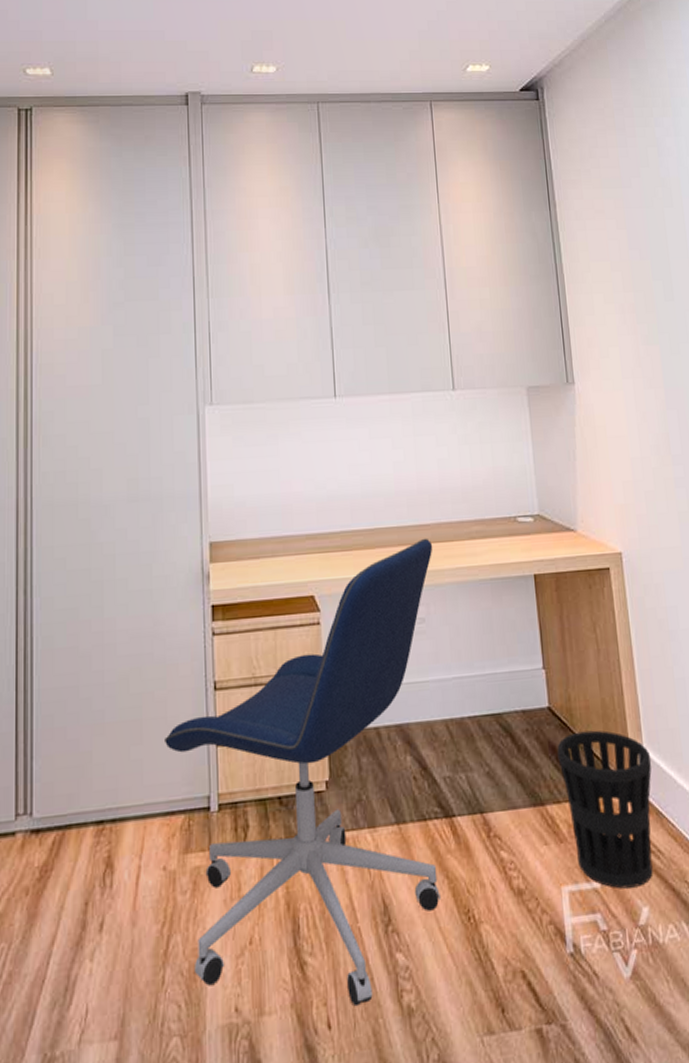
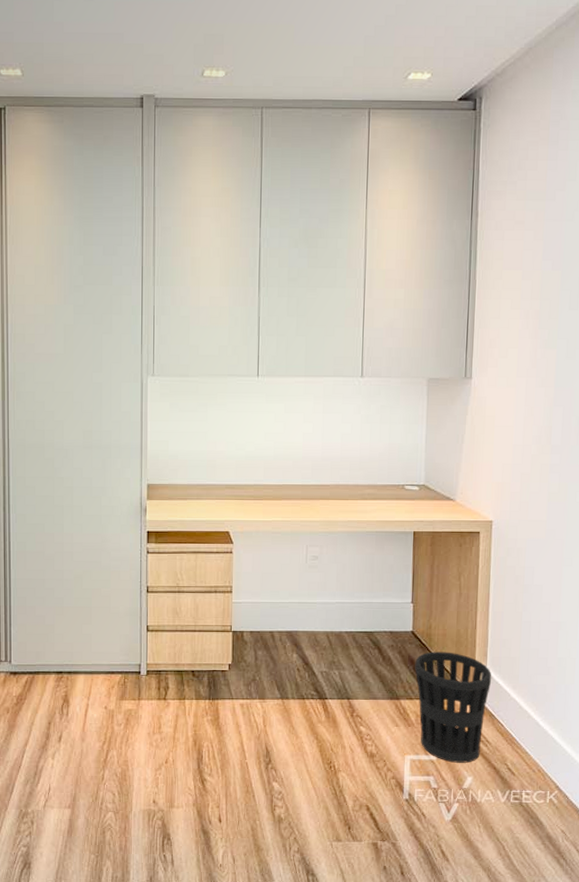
office chair: present [165,538,440,1007] -> none [108,495,330,811]

